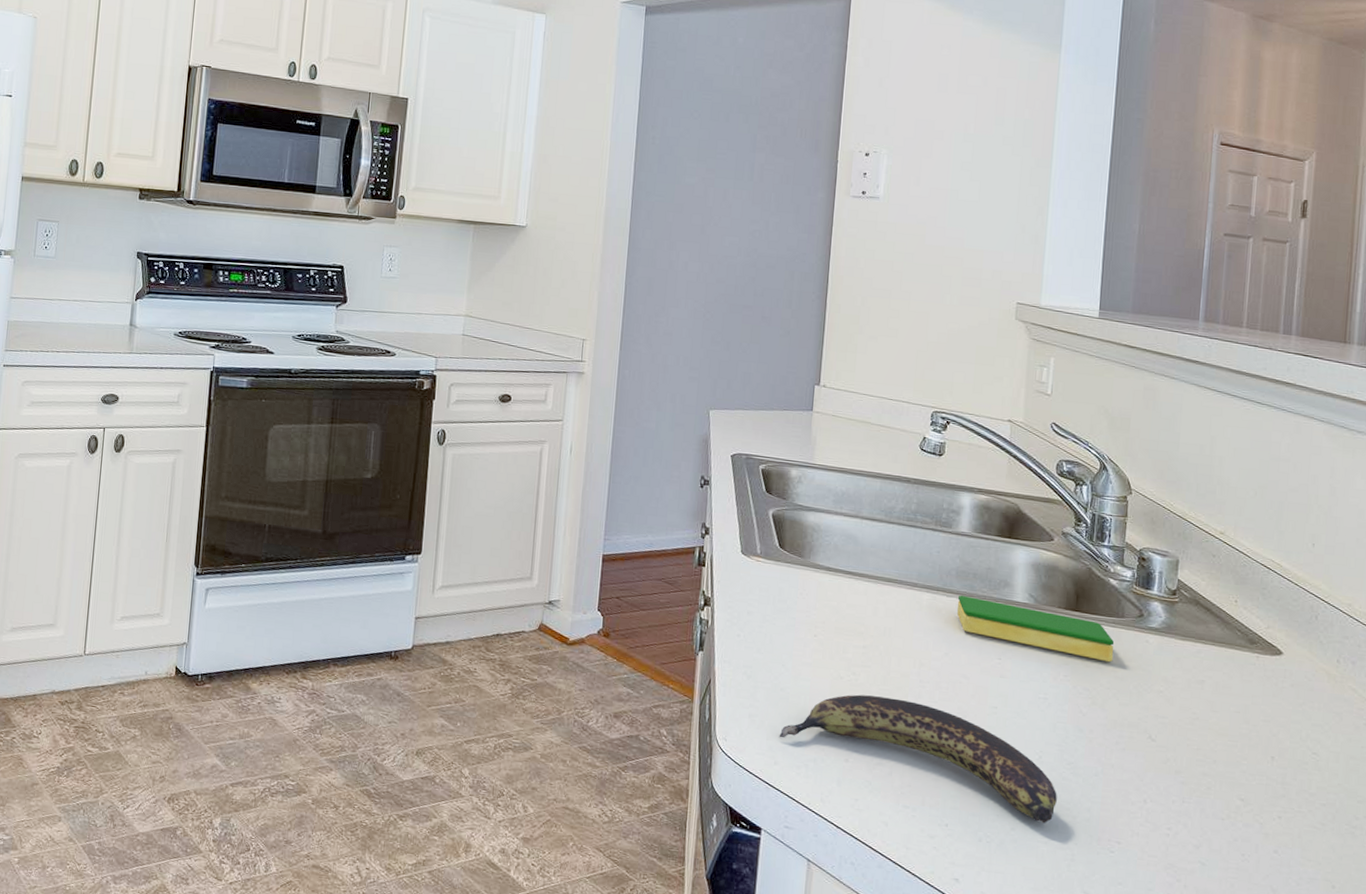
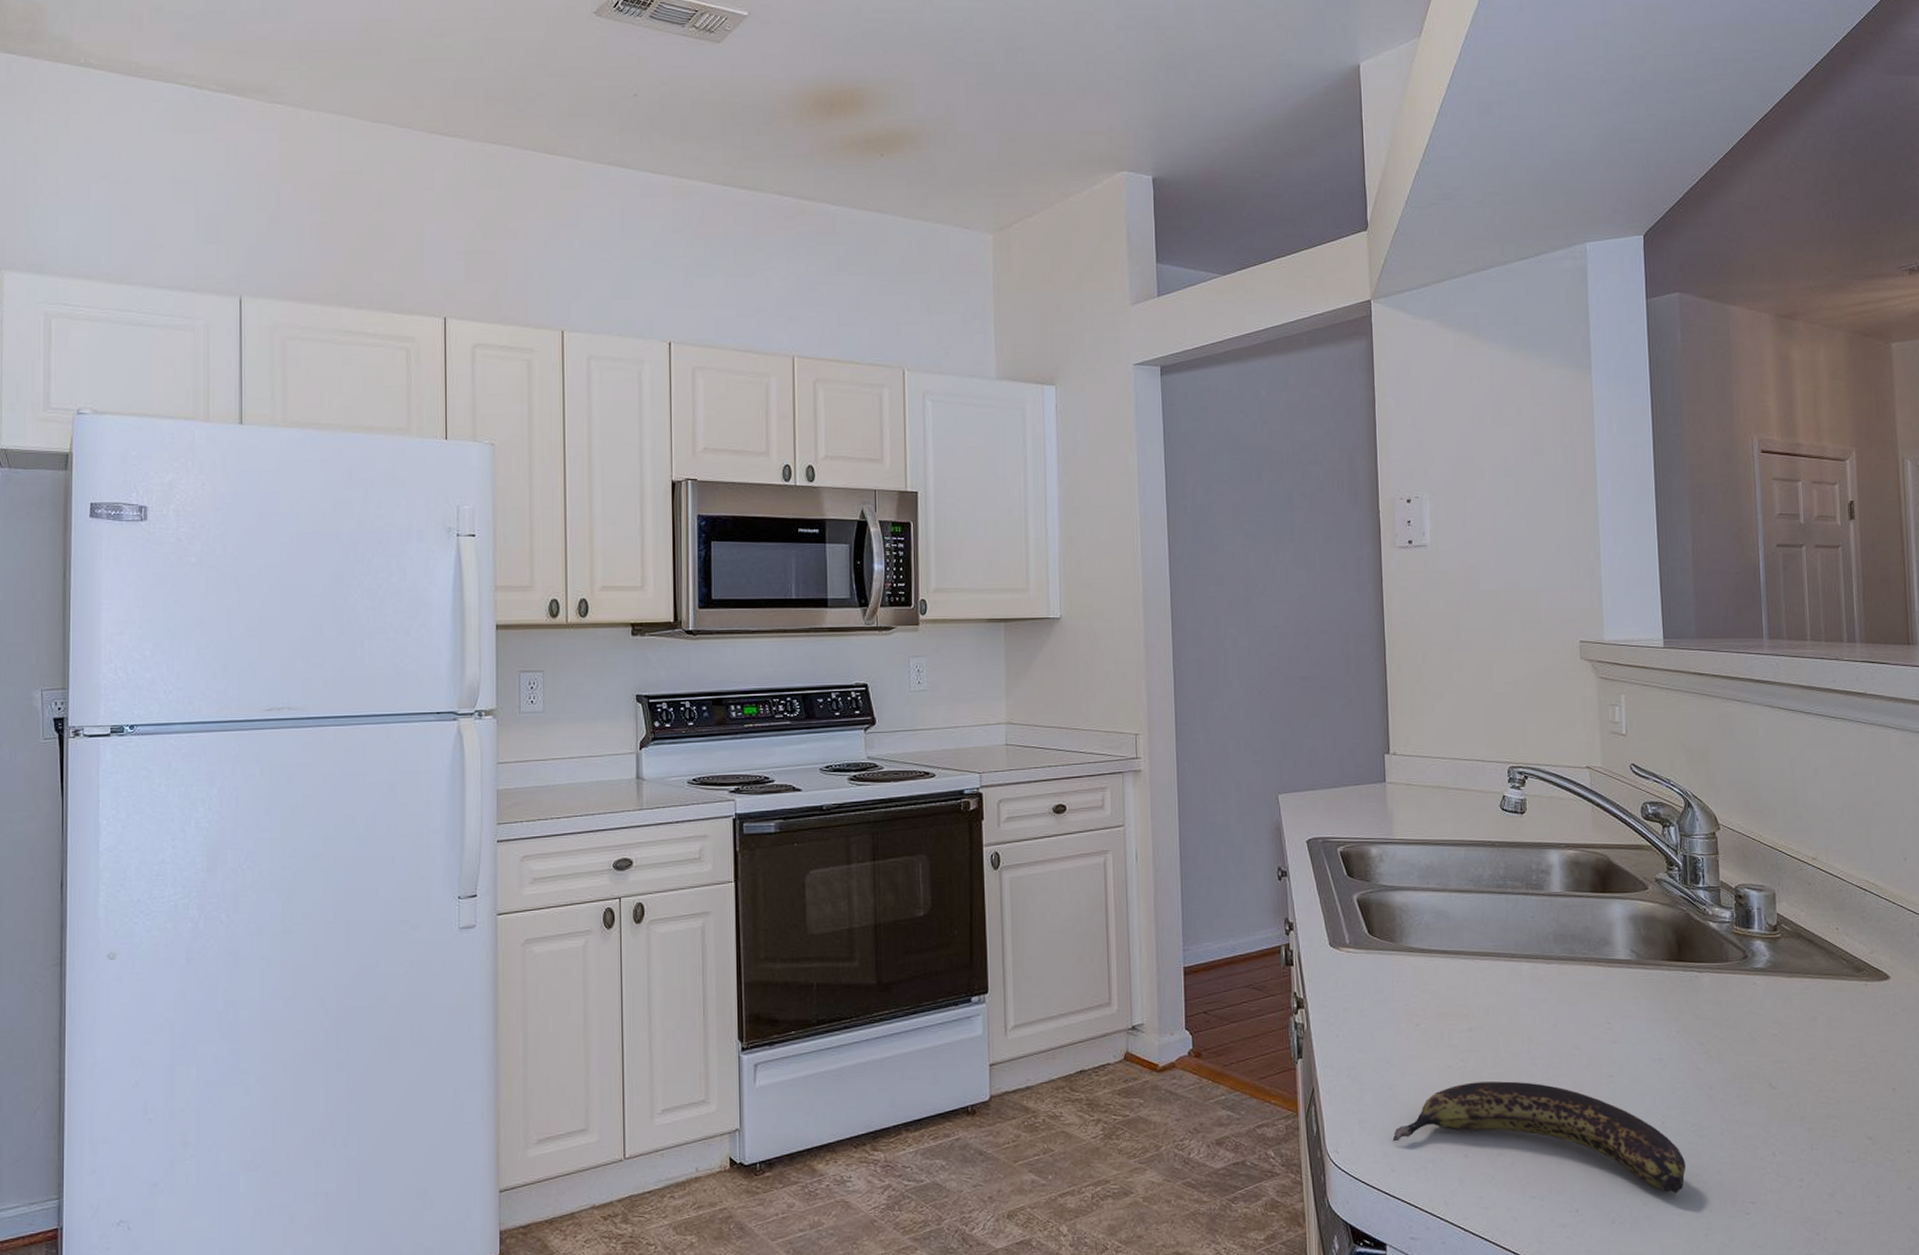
dish sponge: present [957,595,1115,663] -> none [1559,960,1723,1012]

